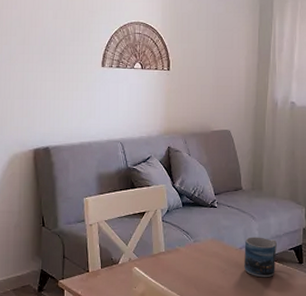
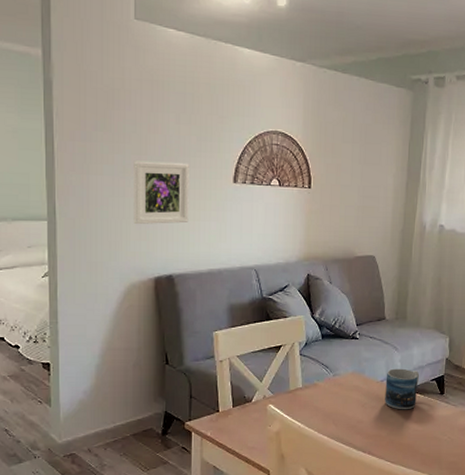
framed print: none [17,50,64,104] -> present [133,160,189,225]

